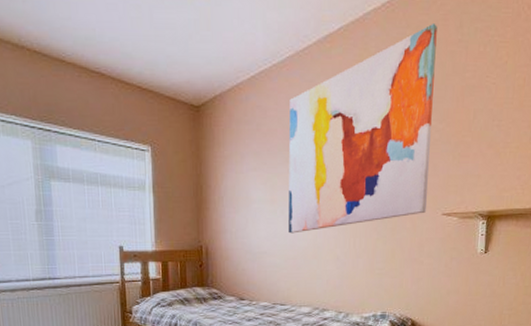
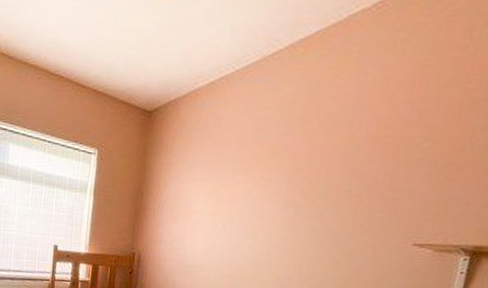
wall art: present [289,22,437,234] -> none [228,25,440,250]

